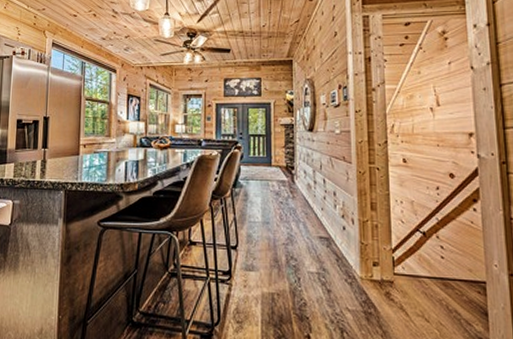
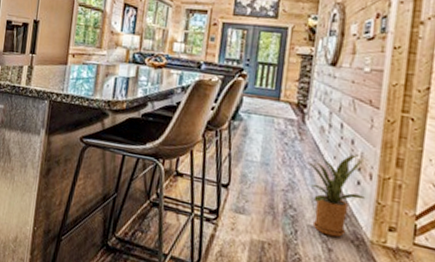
house plant: none [298,204,352,279] -> present [304,154,366,238]

